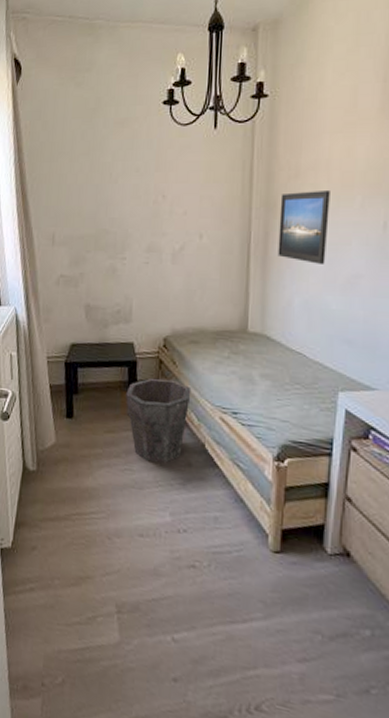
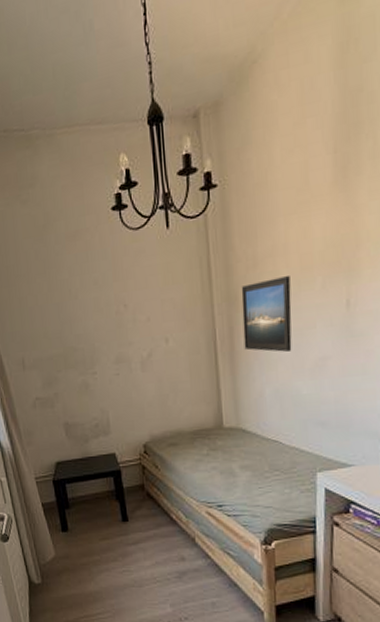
waste bin: present [126,378,192,463] -> none [115,482,176,561]

